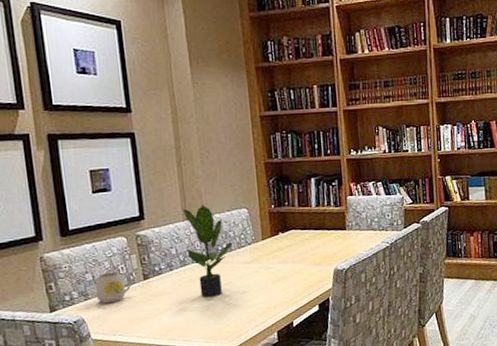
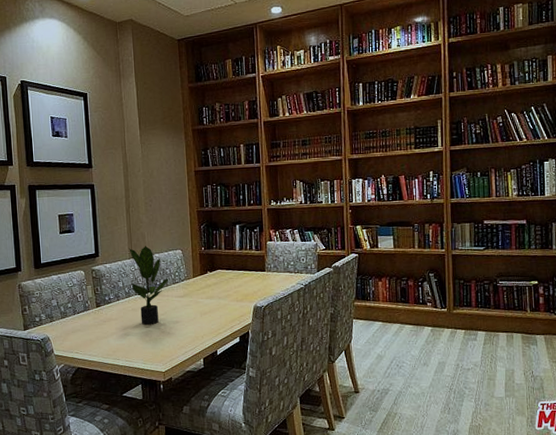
mug: present [95,271,132,304] -> none [59,299,87,326]

